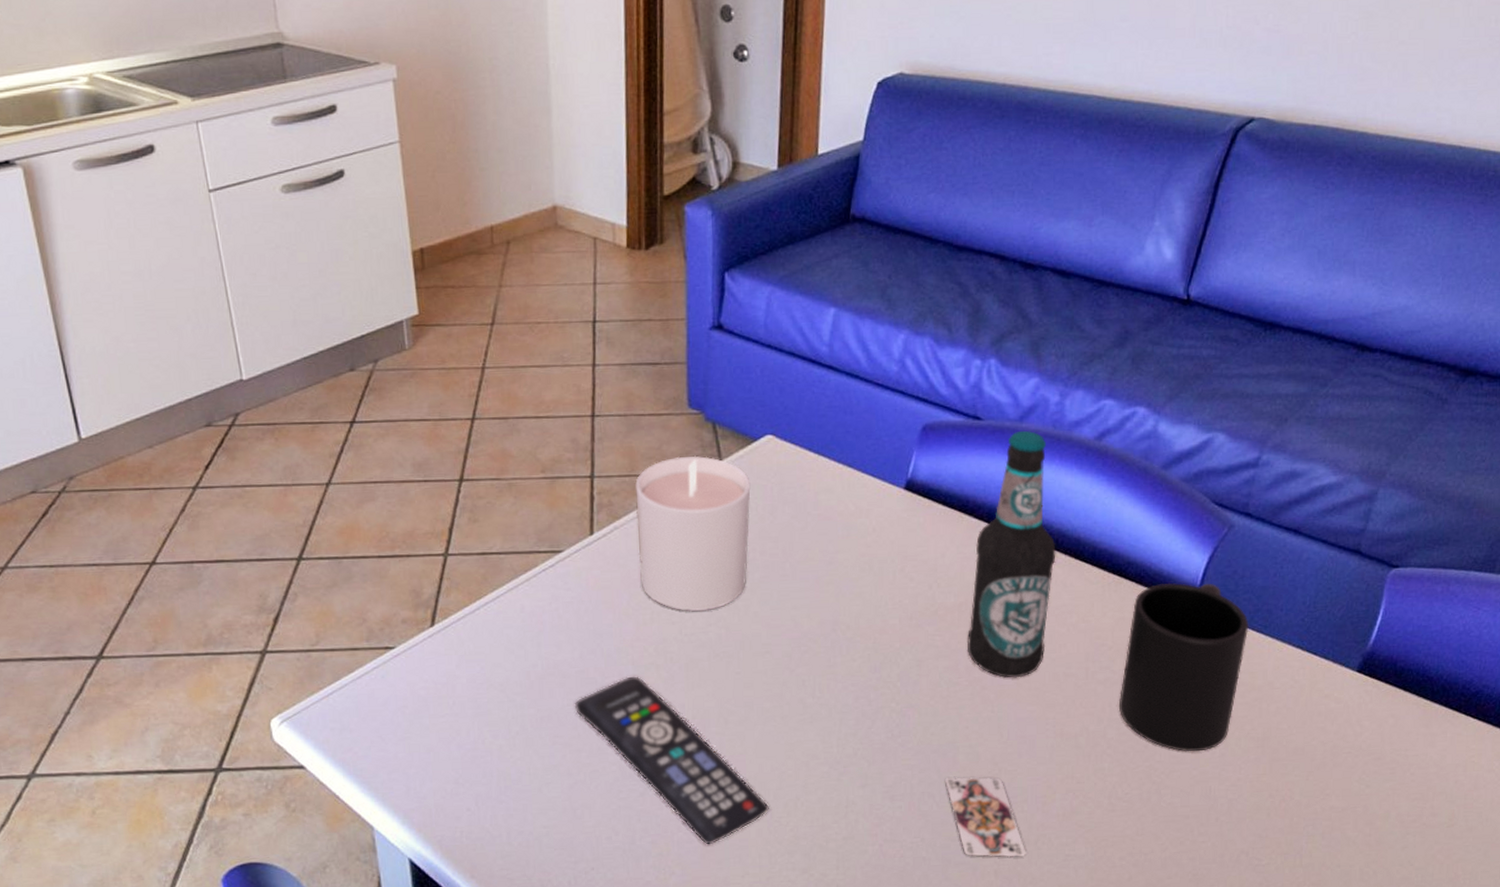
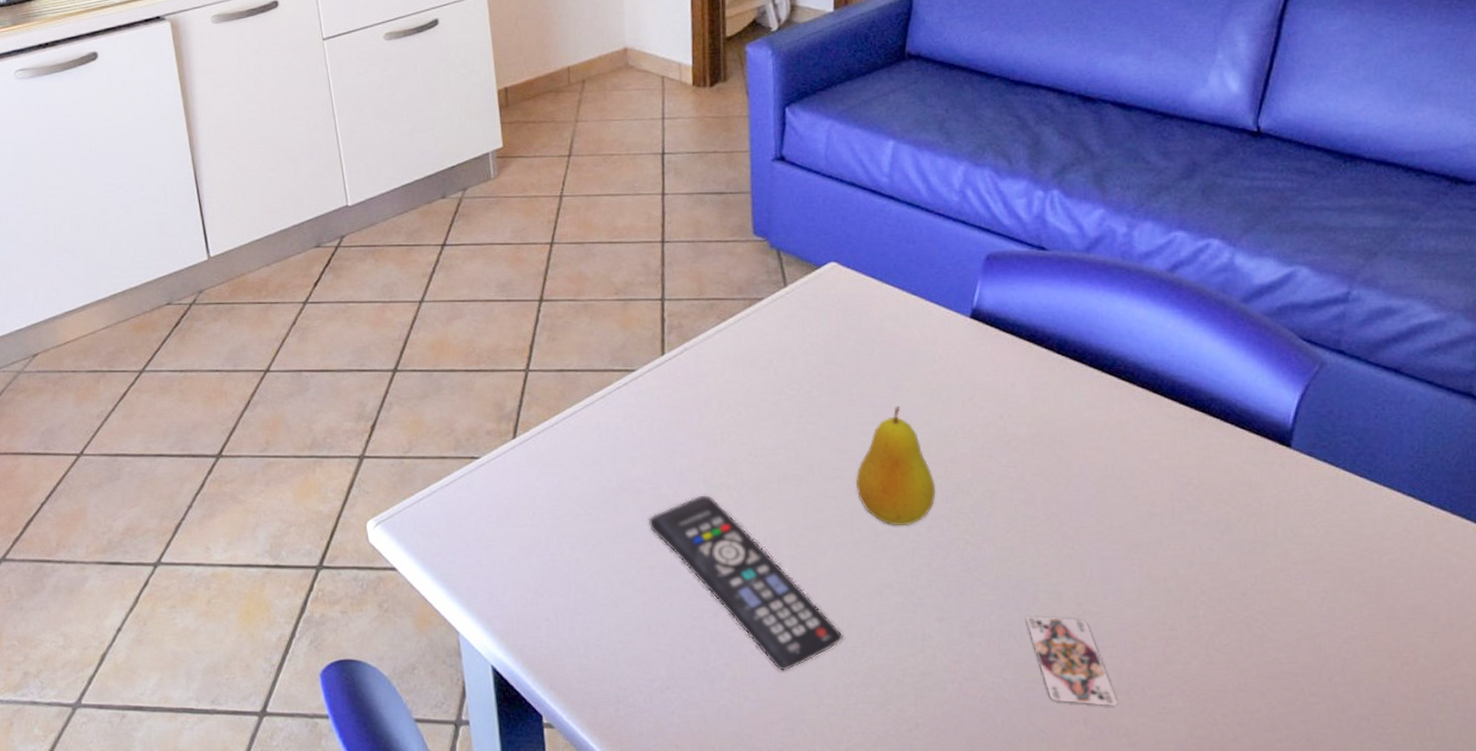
candle: present [635,455,751,612] -> none [704,281,816,434]
fruit: none [785,580,864,698] -> present [855,406,936,527]
bottle: present [967,430,1056,678] -> none [1042,261,1133,515]
mug: present [1119,582,1249,752] -> none [1210,421,1351,604]

